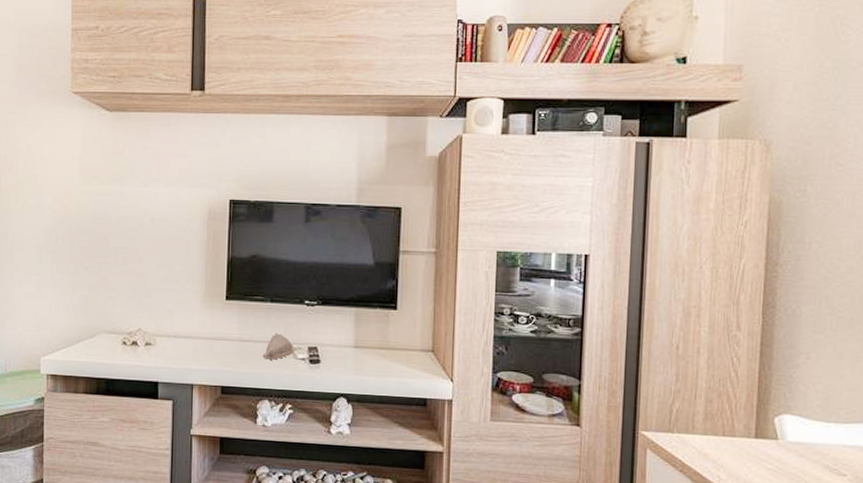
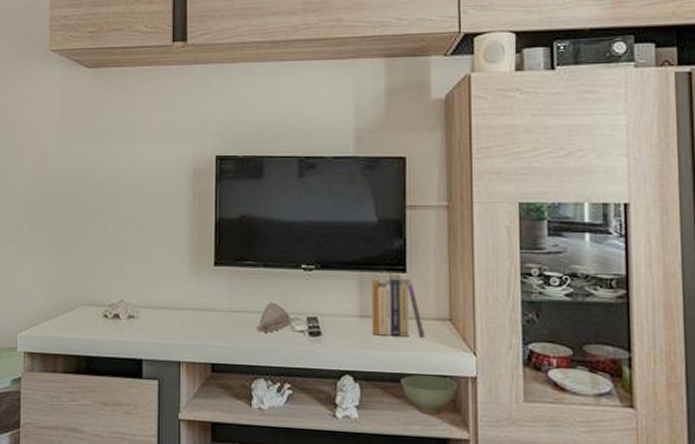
books: none [365,310,411,366] -> present [372,273,425,338]
bowl: none [388,397,437,431] -> present [401,374,458,415]

